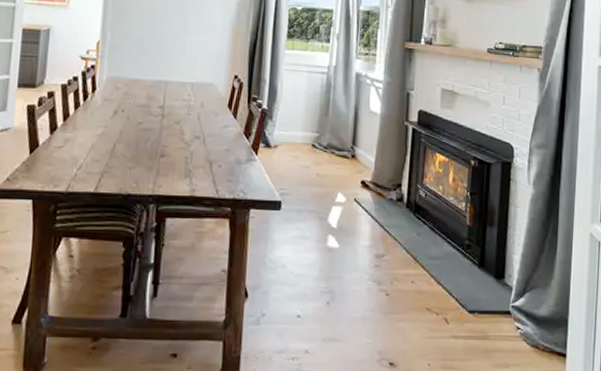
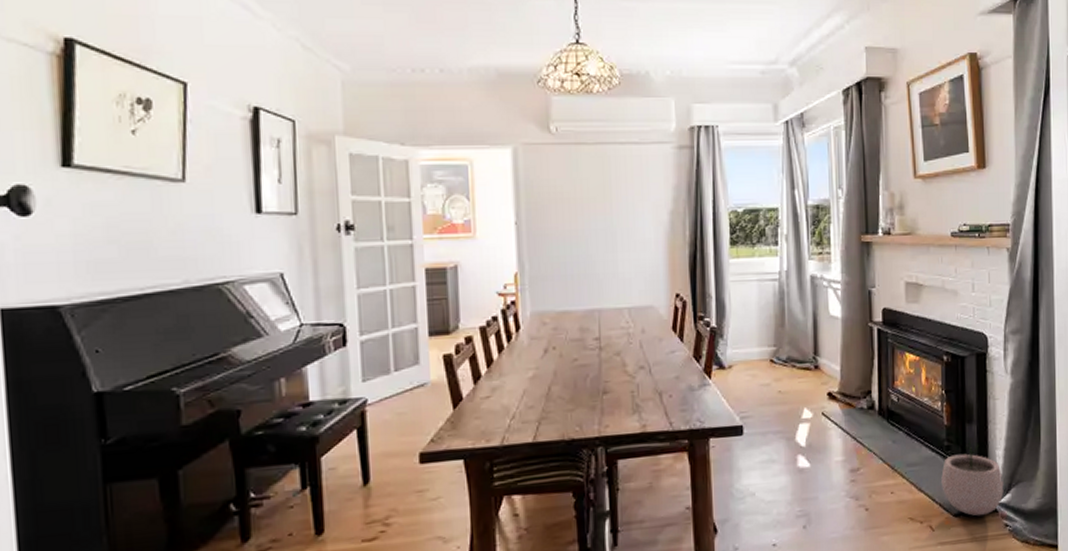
plant pot: none [459,242,519,316] -> present [941,440,1004,516]

